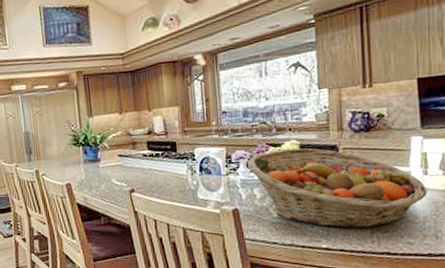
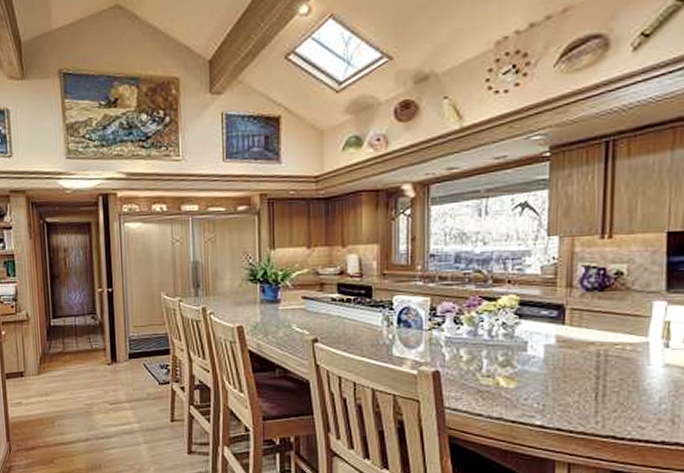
fruit basket: present [248,148,428,229] -> none [455,304,668,406]

